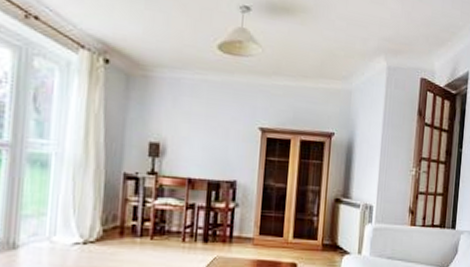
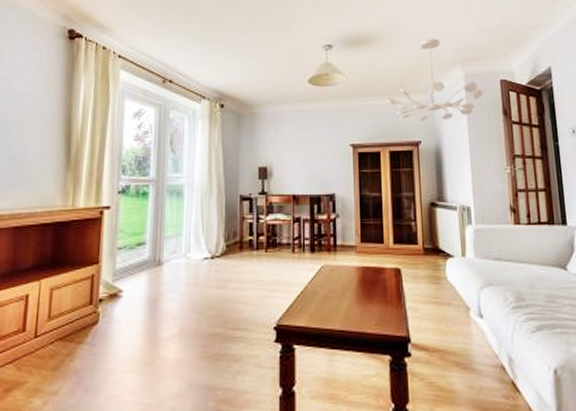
chandelier: none [304,19,403,114] -> present [387,38,483,122]

